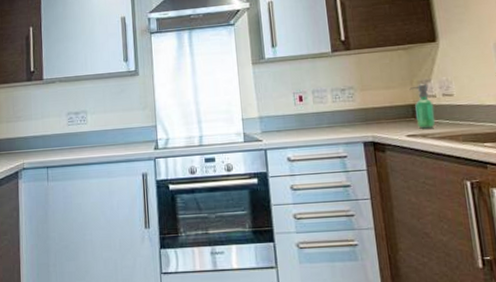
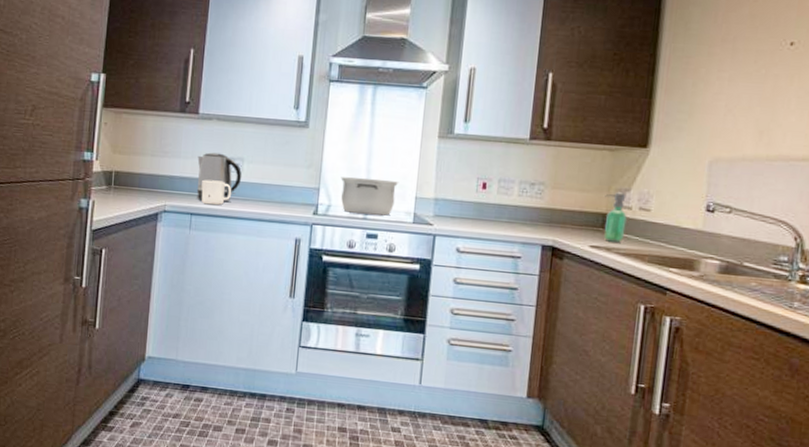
kettle: none [47,110,88,154] -> present [196,152,242,202]
mug: none [53,133,81,157] -> present [201,179,232,205]
cooking pot: none [173,108,225,142] -> present [340,177,399,216]

